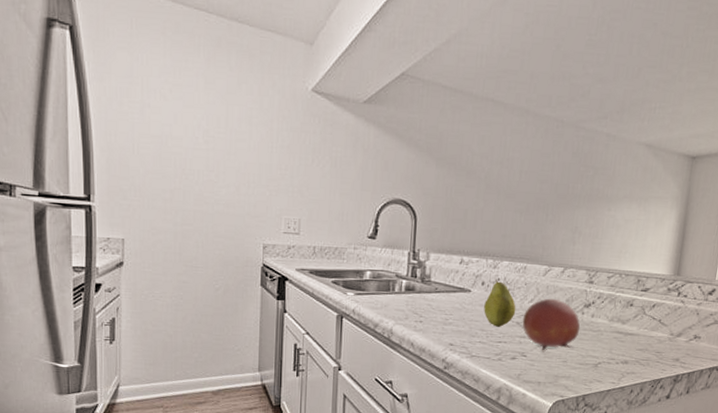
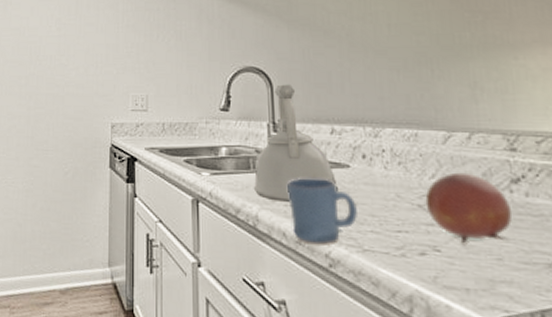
kettle: none [392,218,459,320] -> present [254,84,338,203]
mug: none [418,298,472,354] -> present [286,177,357,247]
fruit: present [484,279,516,328] -> none [370,150,414,213]

